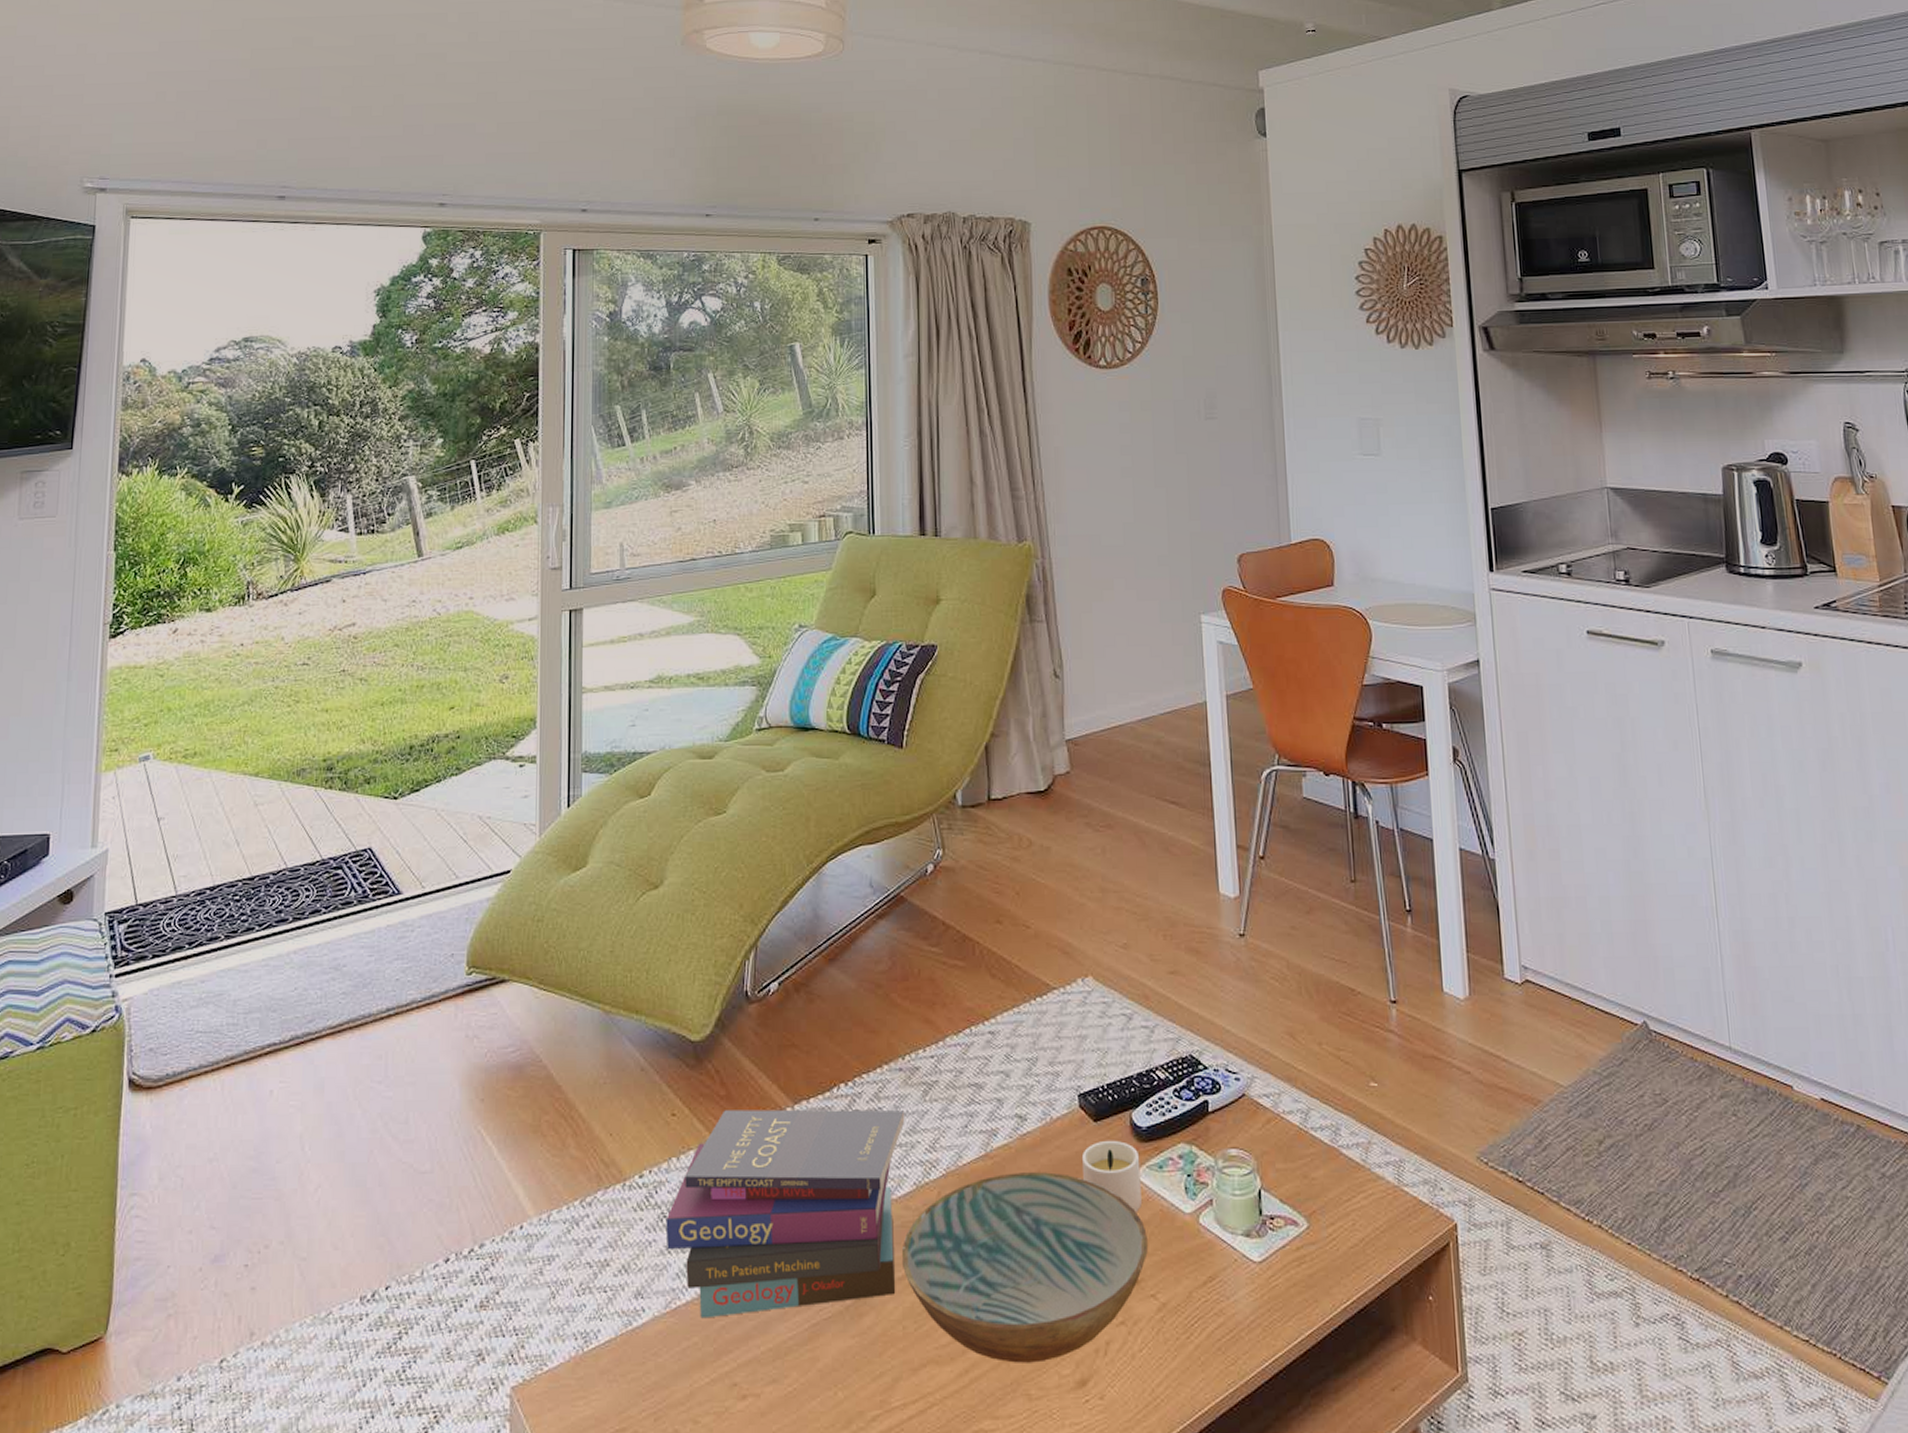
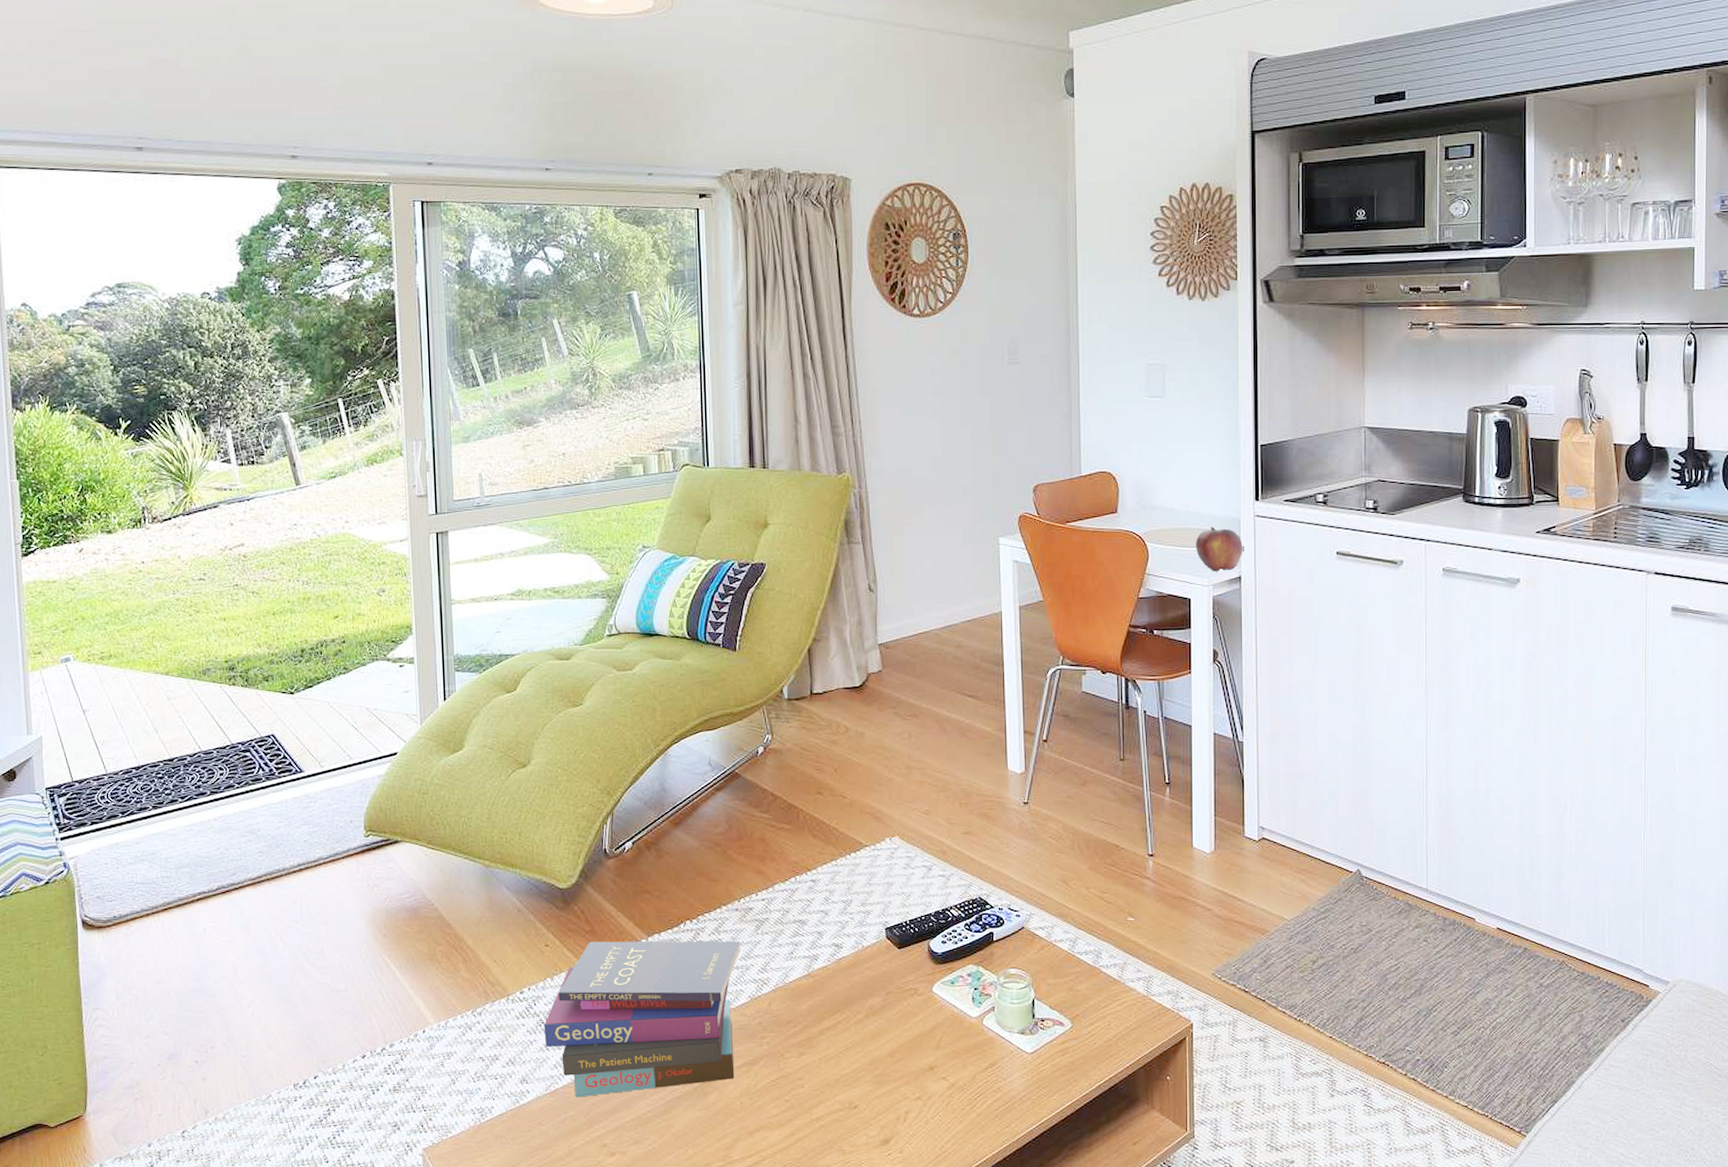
bowl: present [901,1172,1148,1363] -> none [739,987,940,1128]
candle: present [1081,1140,1143,1212] -> none [887,962,937,1016]
fruit: none [1424,601,1480,654] -> present [1195,526,1243,572]

